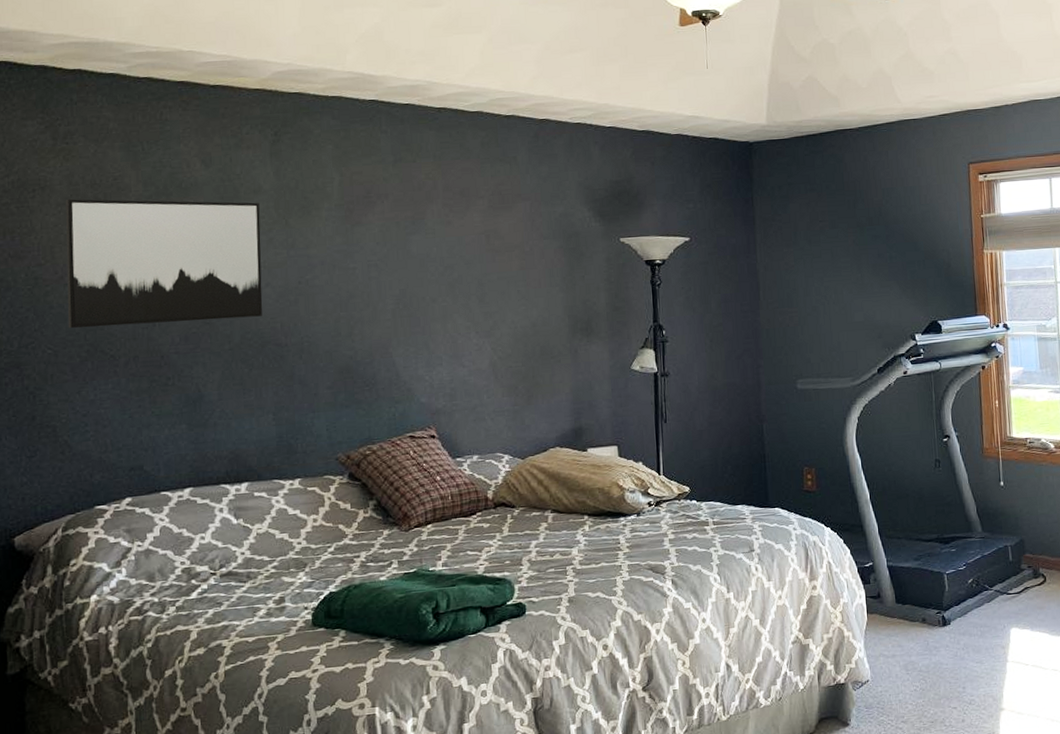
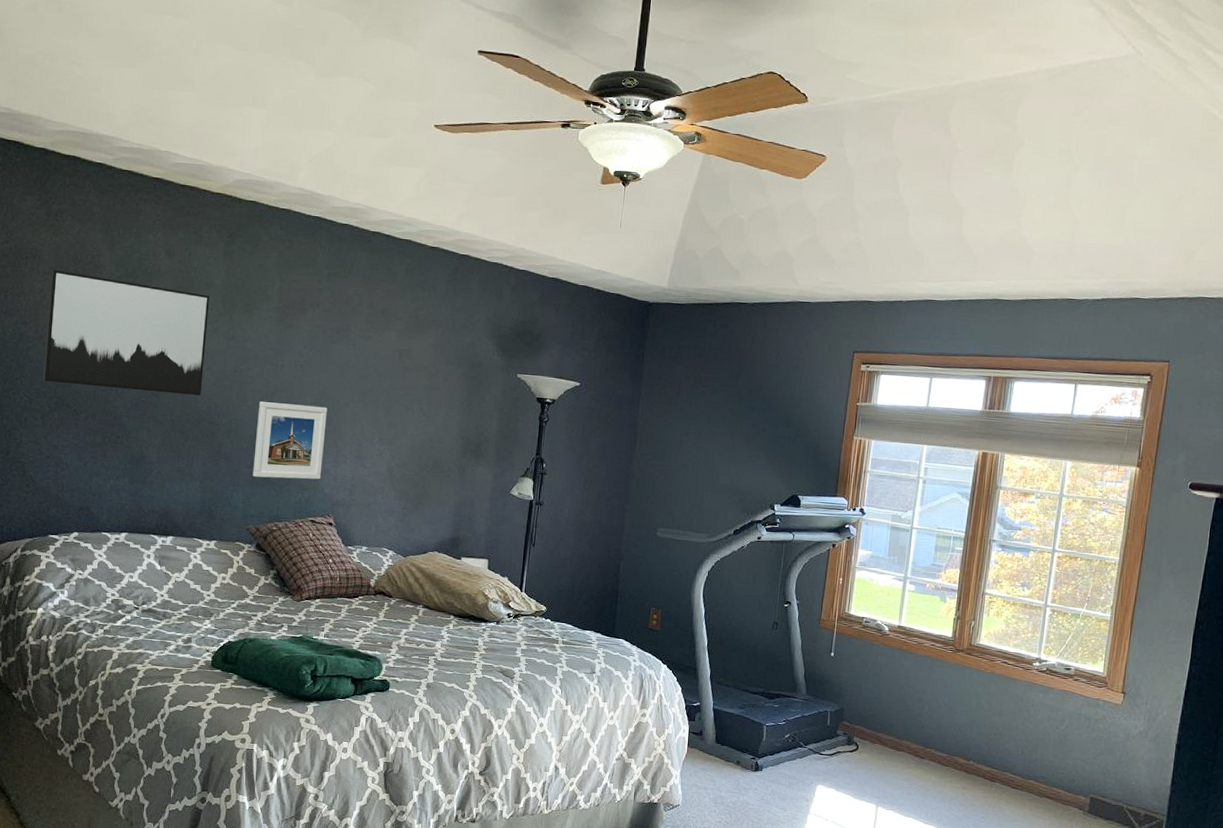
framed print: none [332,306,415,399] -> present [252,402,328,480]

